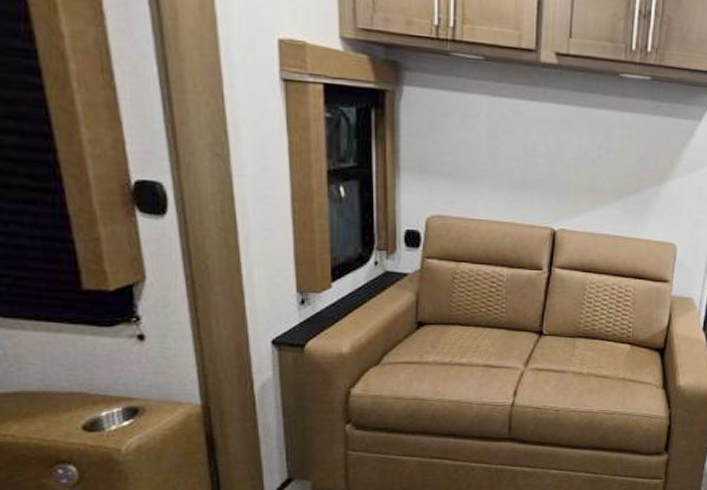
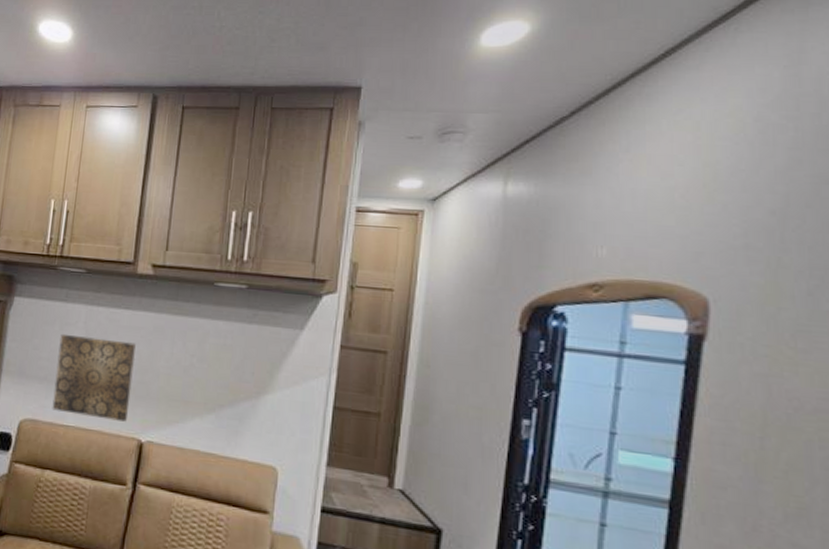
wall art: none [460,126,544,213] -> present [52,333,136,422]

